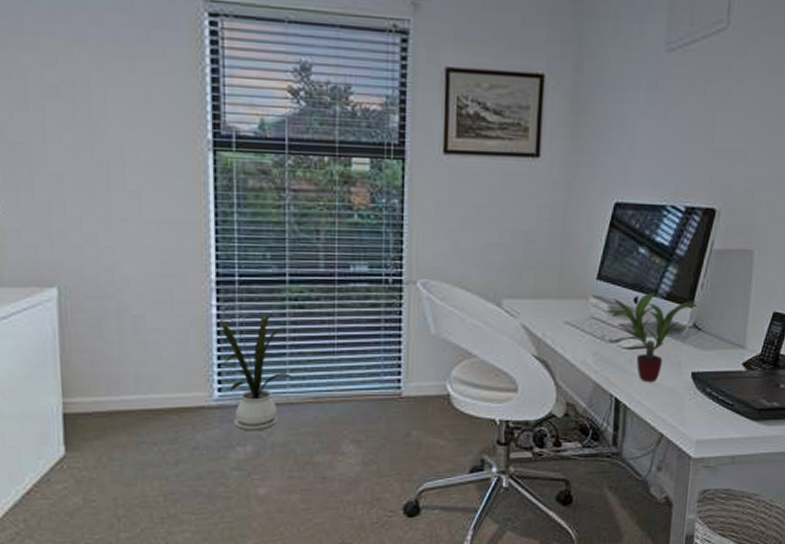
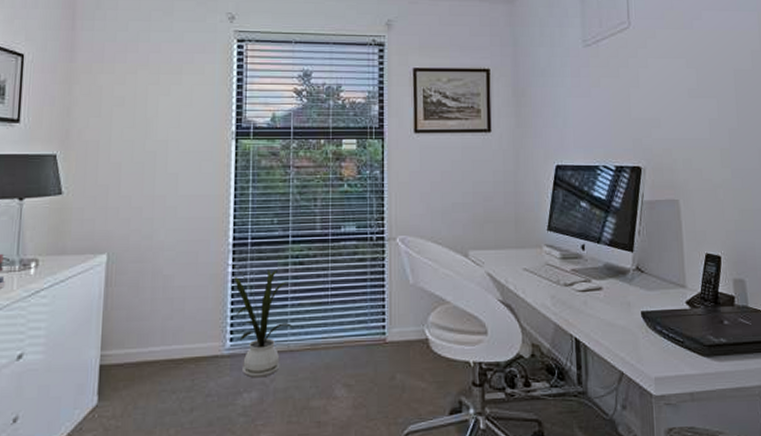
potted plant: present [611,291,698,383] -> none [563,239,638,323]

